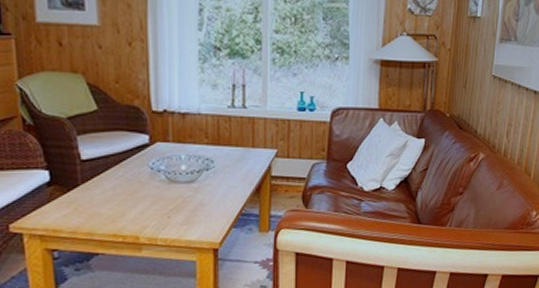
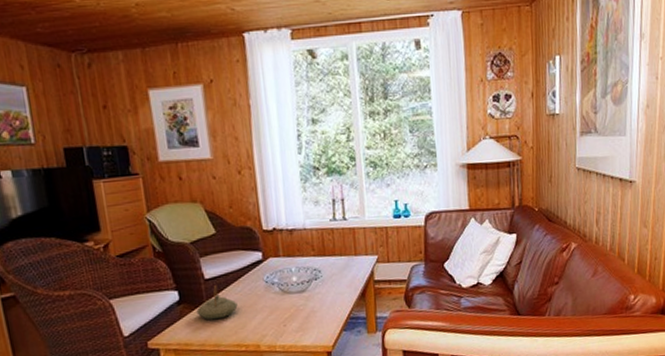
teapot: none [69,168,117,206] -> present [196,285,238,320]

